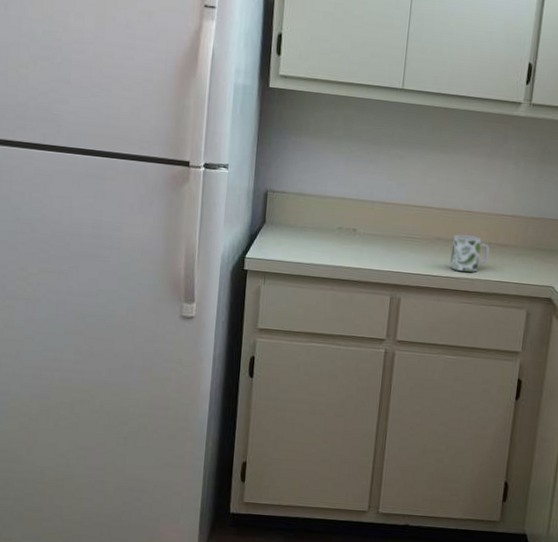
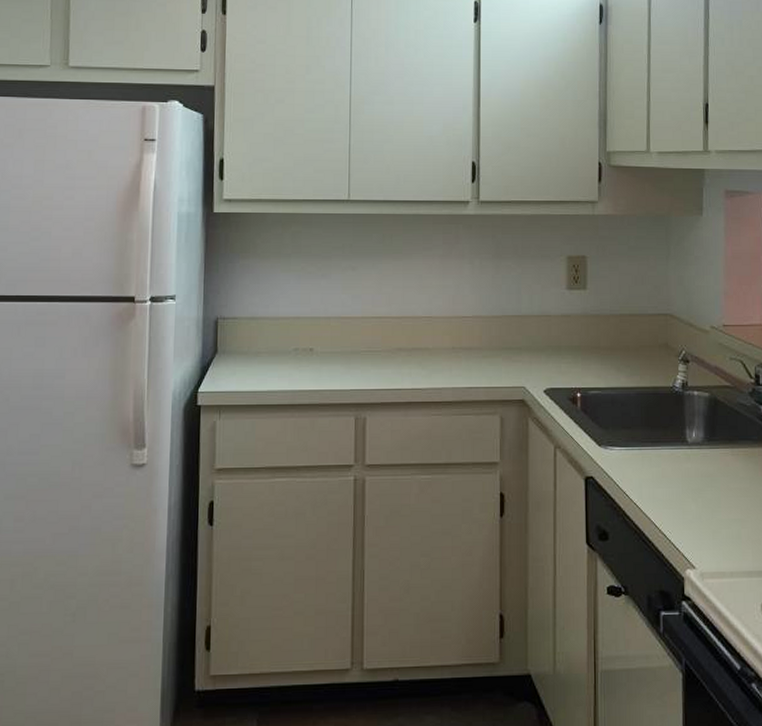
mug: present [449,234,490,272] -> none [414,342,455,381]

